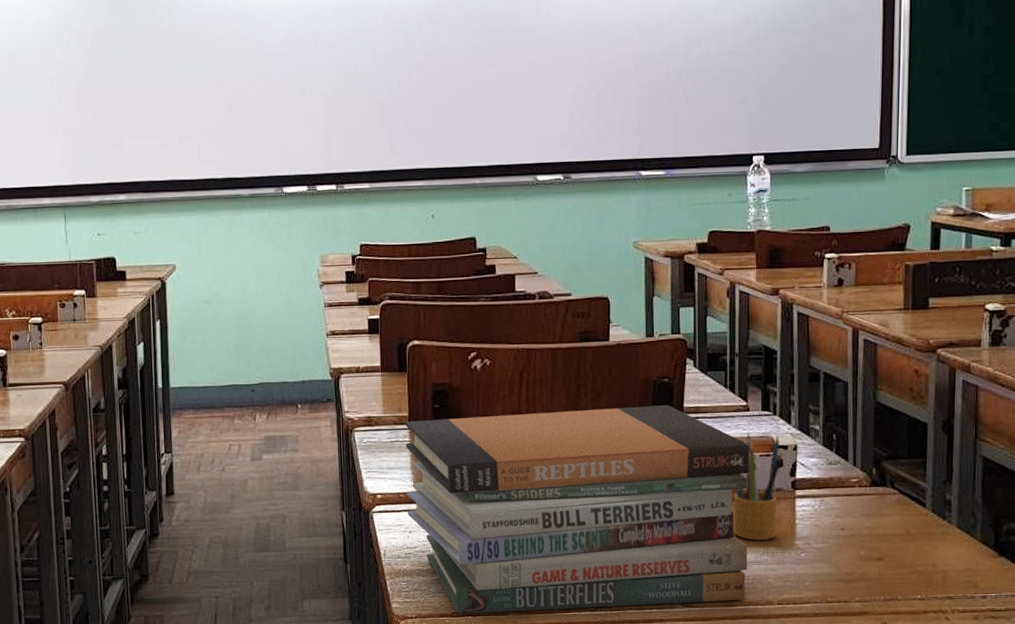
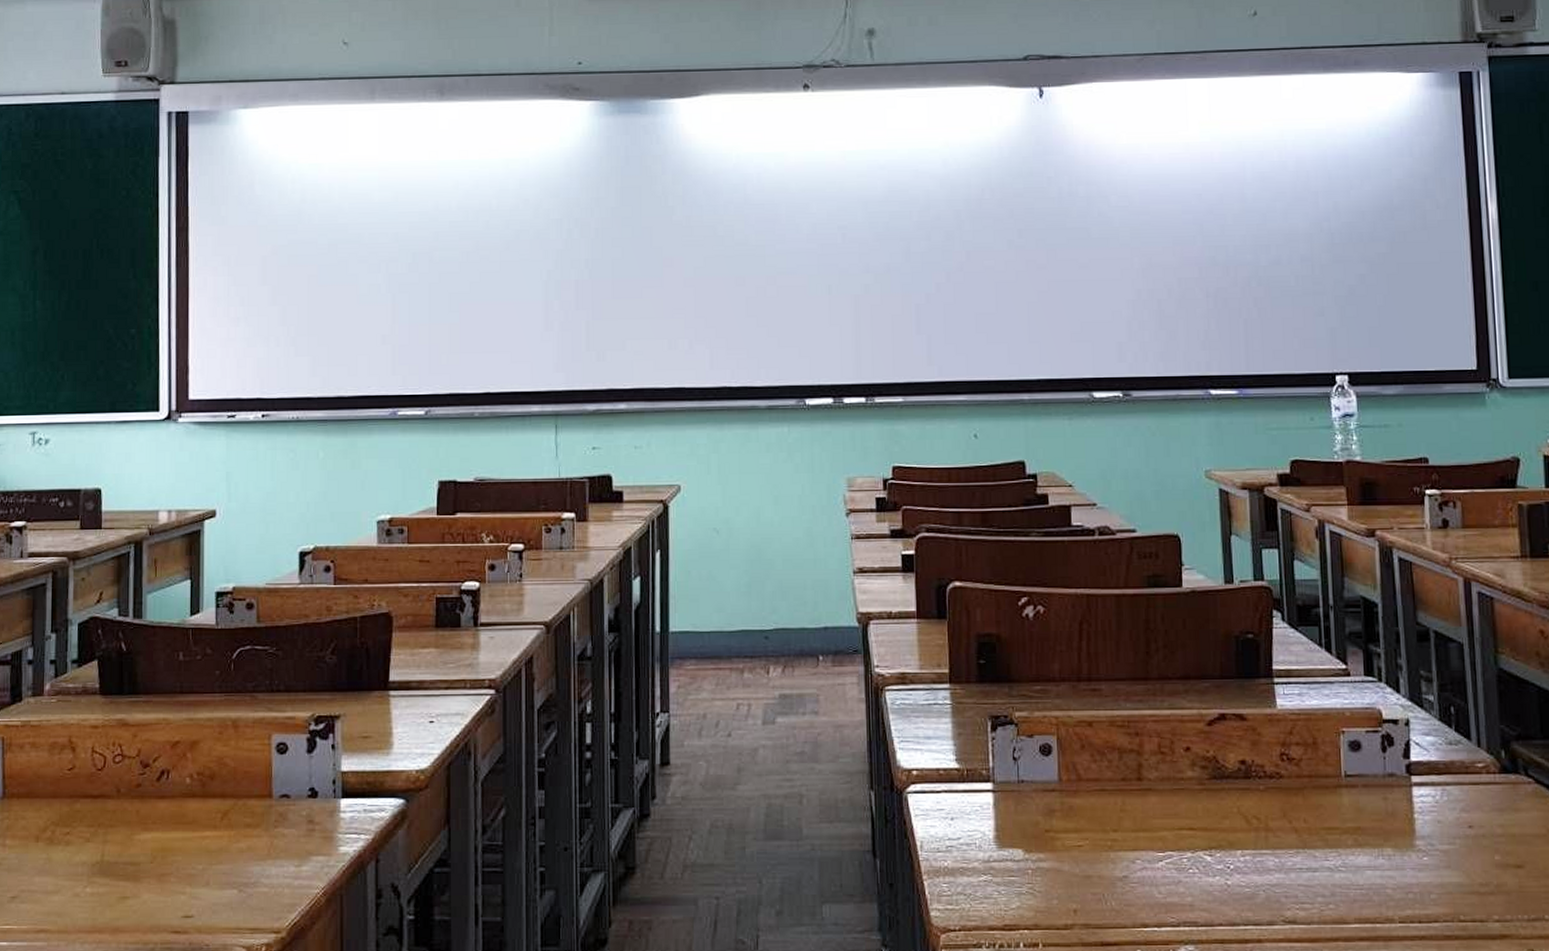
book stack: present [405,404,749,615] -> none [945,666,1360,927]
pencil box: present [733,433,783,541] -> none [1338,703,1393,840]

